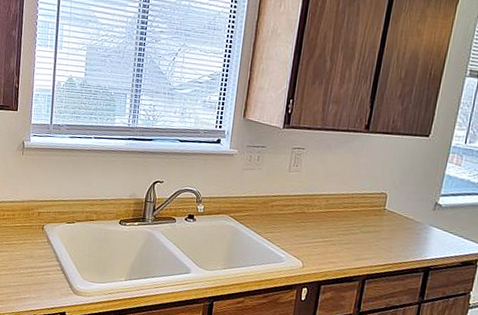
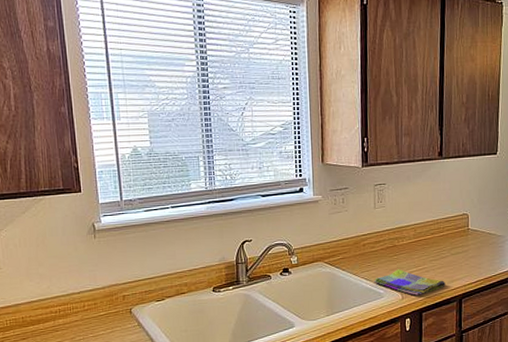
dish towel: none [276,237,351,268] -> present [374,269,445,296]

